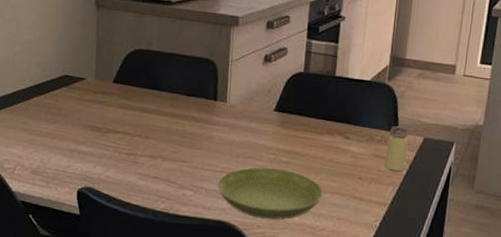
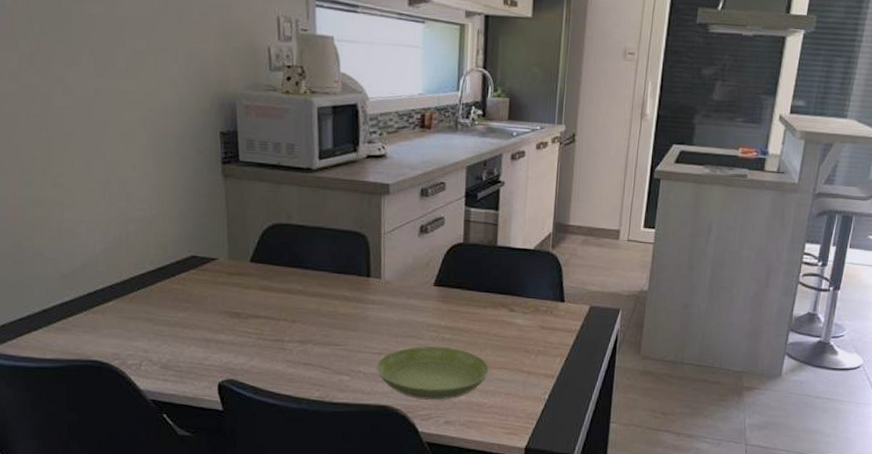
saltshaker: present [383,126,409,172] -> none [550,295,574,343]

